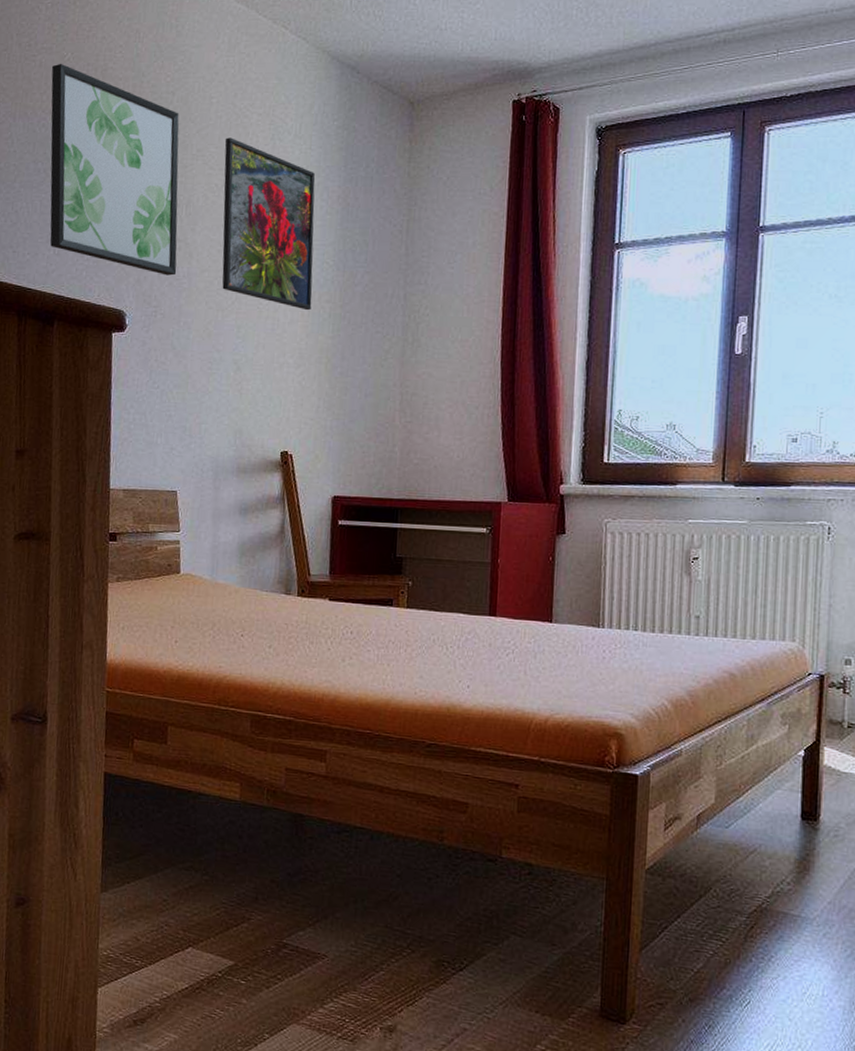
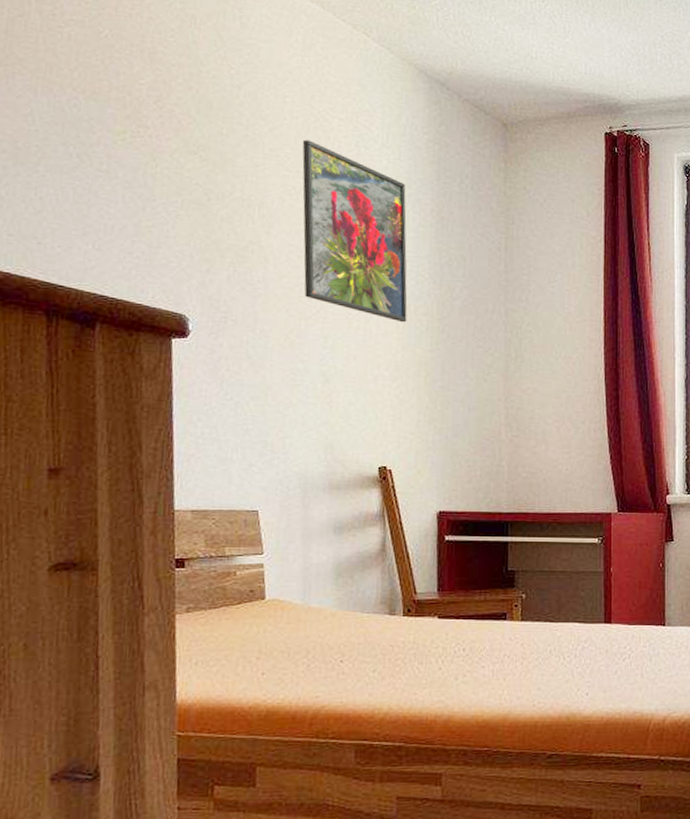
wall art: present [50,63,179,276] -> none [83,39,250,280]

